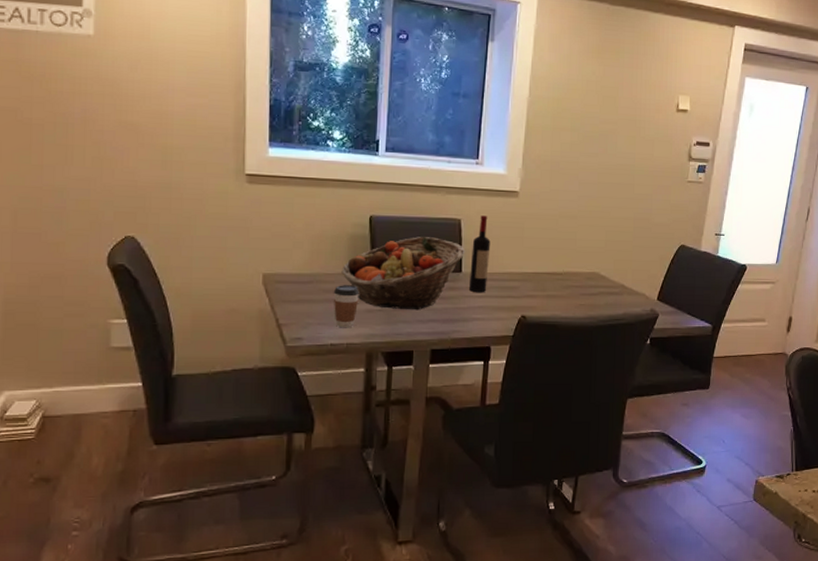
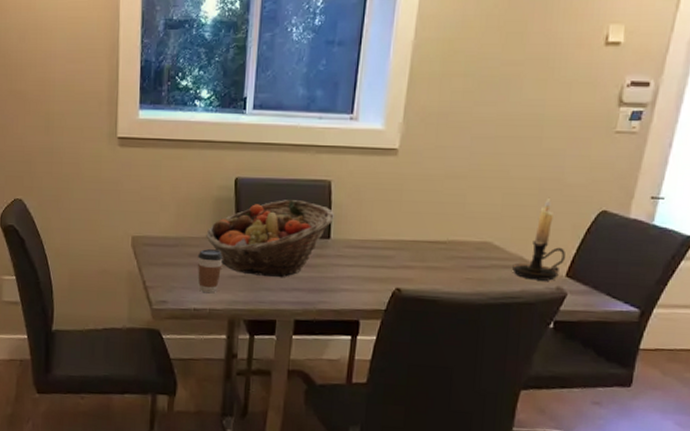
wine bottle: present [468,215,491,292] -> none [337,176,364,261]
candle holder: none [616,234,656,304] -> present [512,197,565,281]

